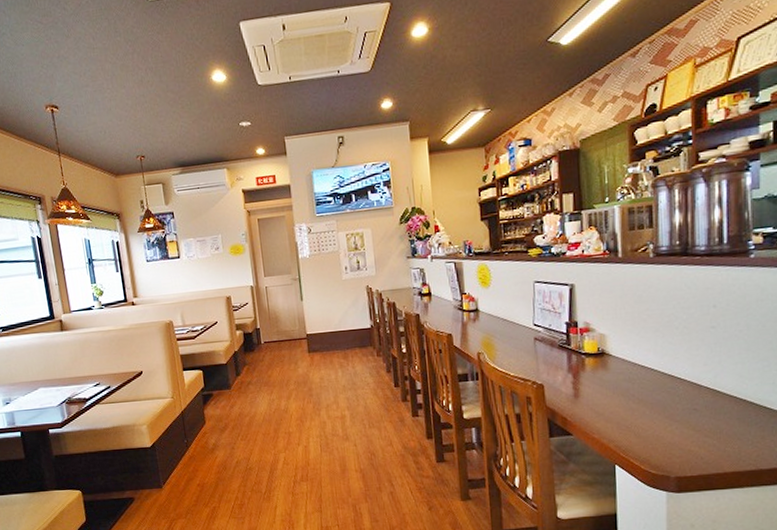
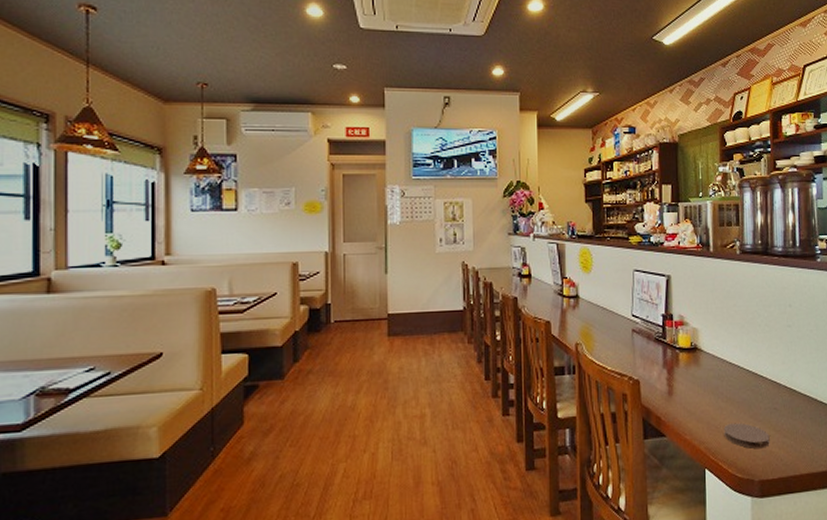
coaster: none [635,423,688,448] -> present [724,422,770,449]

